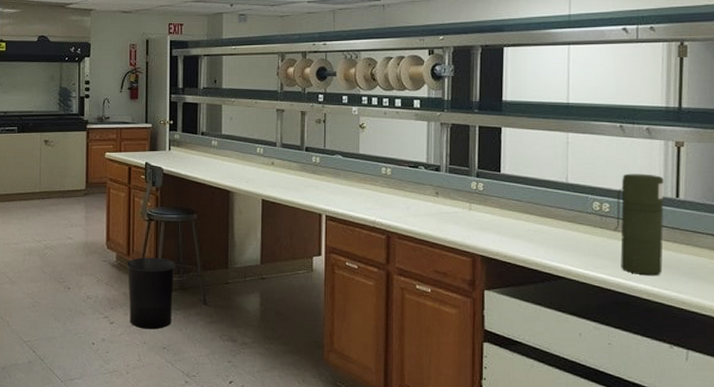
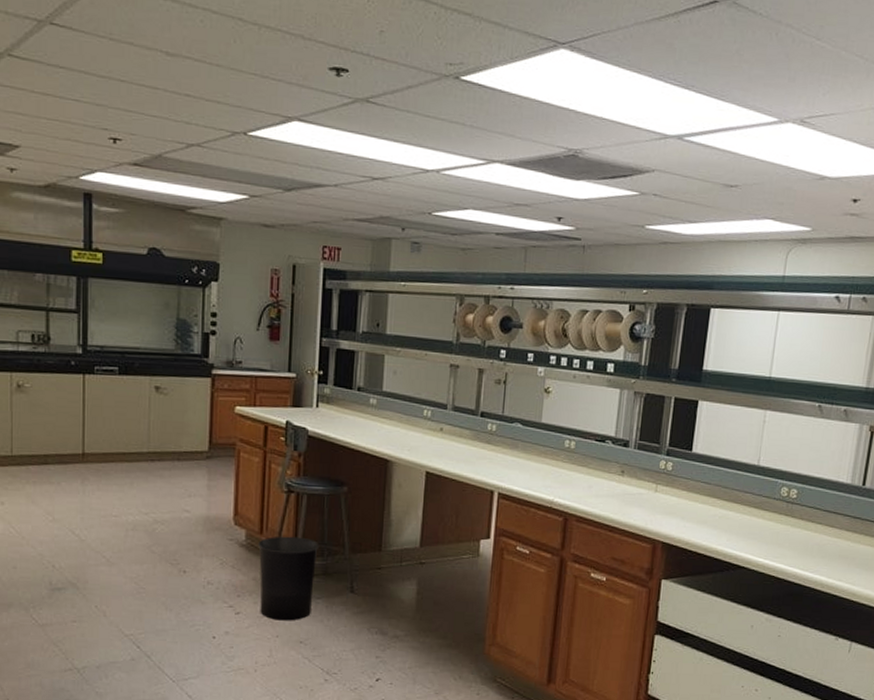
canister: present [613,173,664,275] -> none [798,458,854,566]

